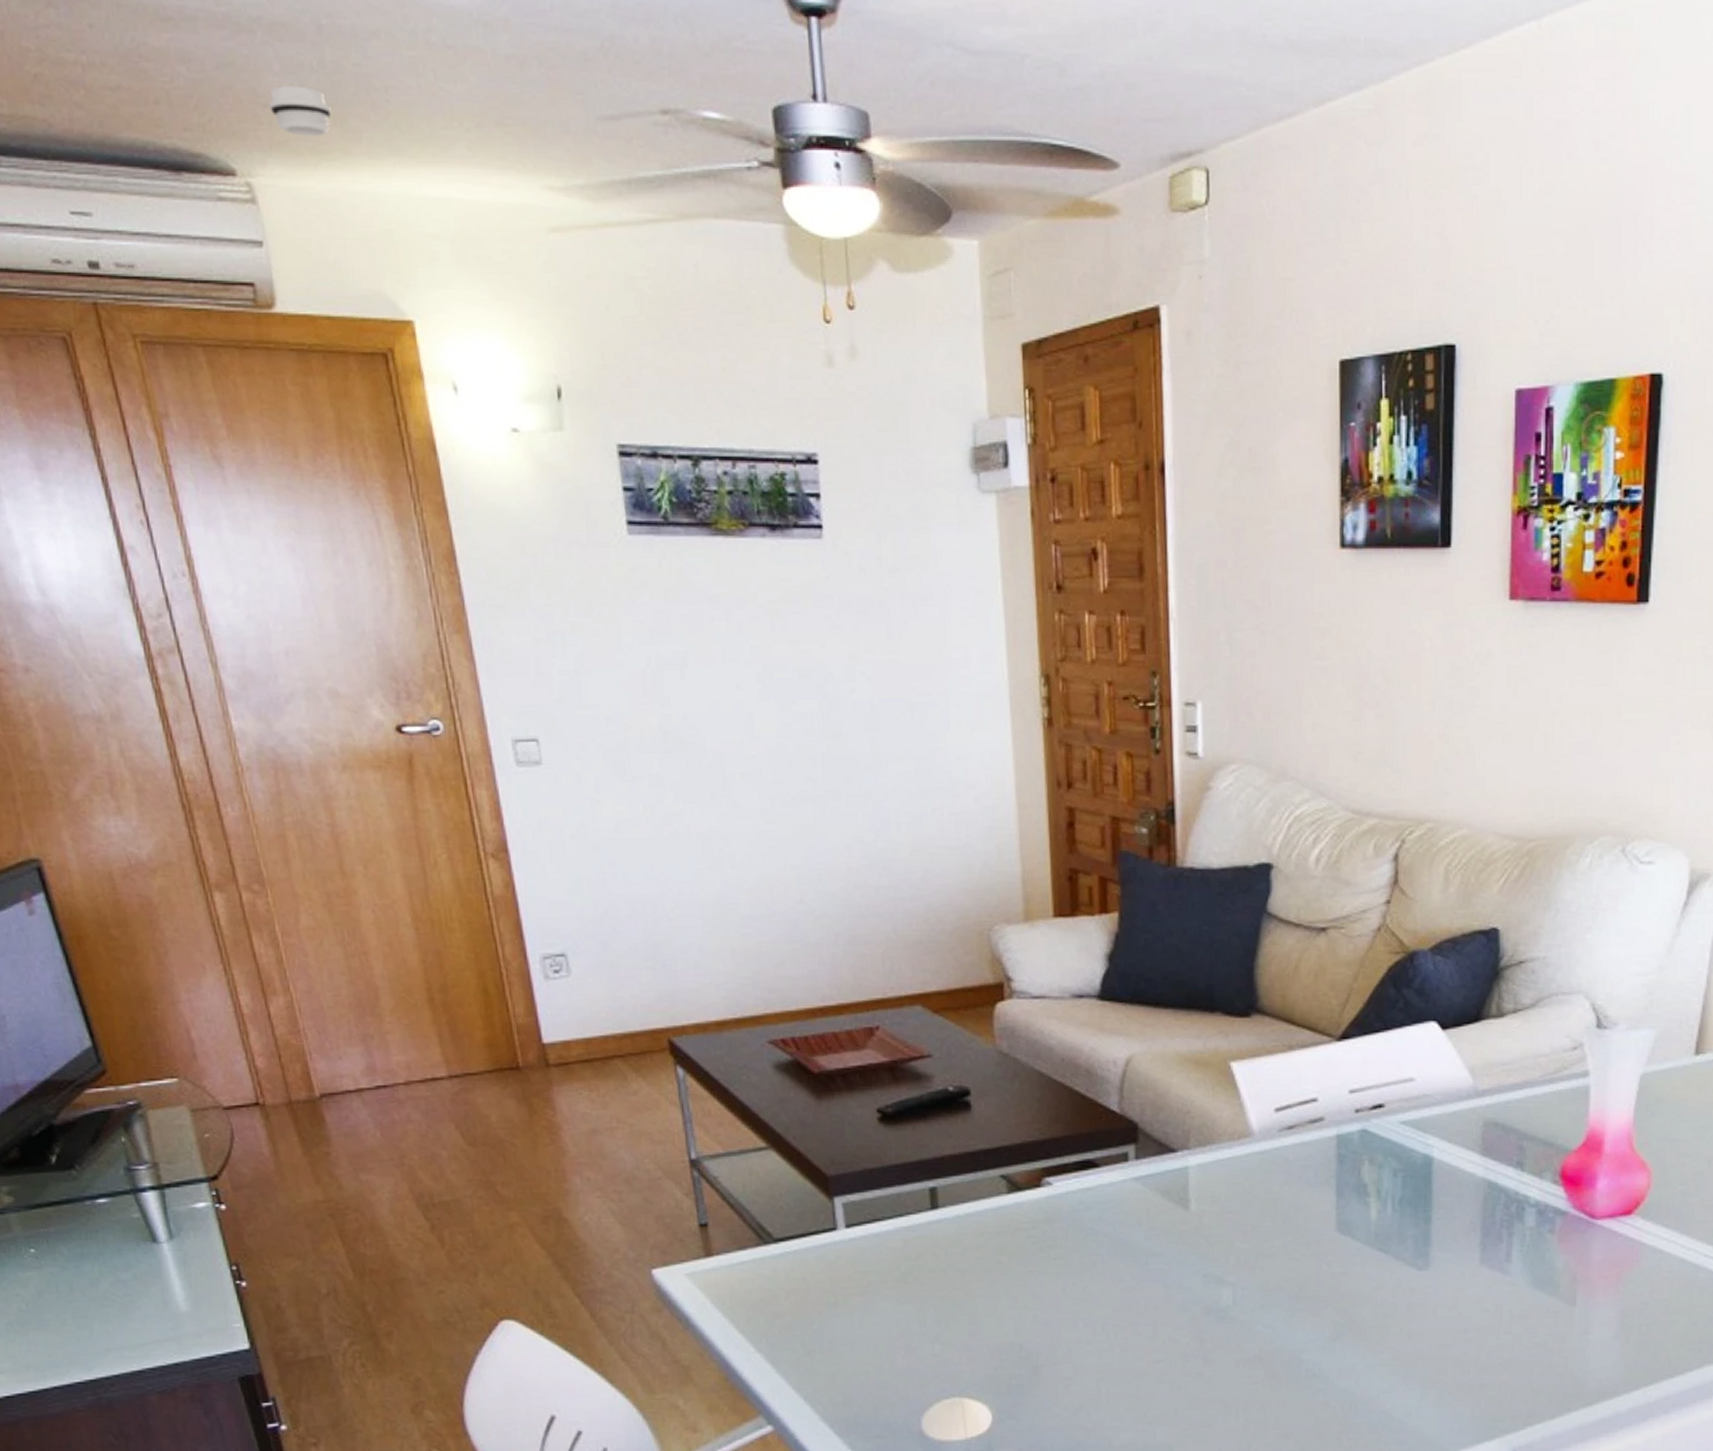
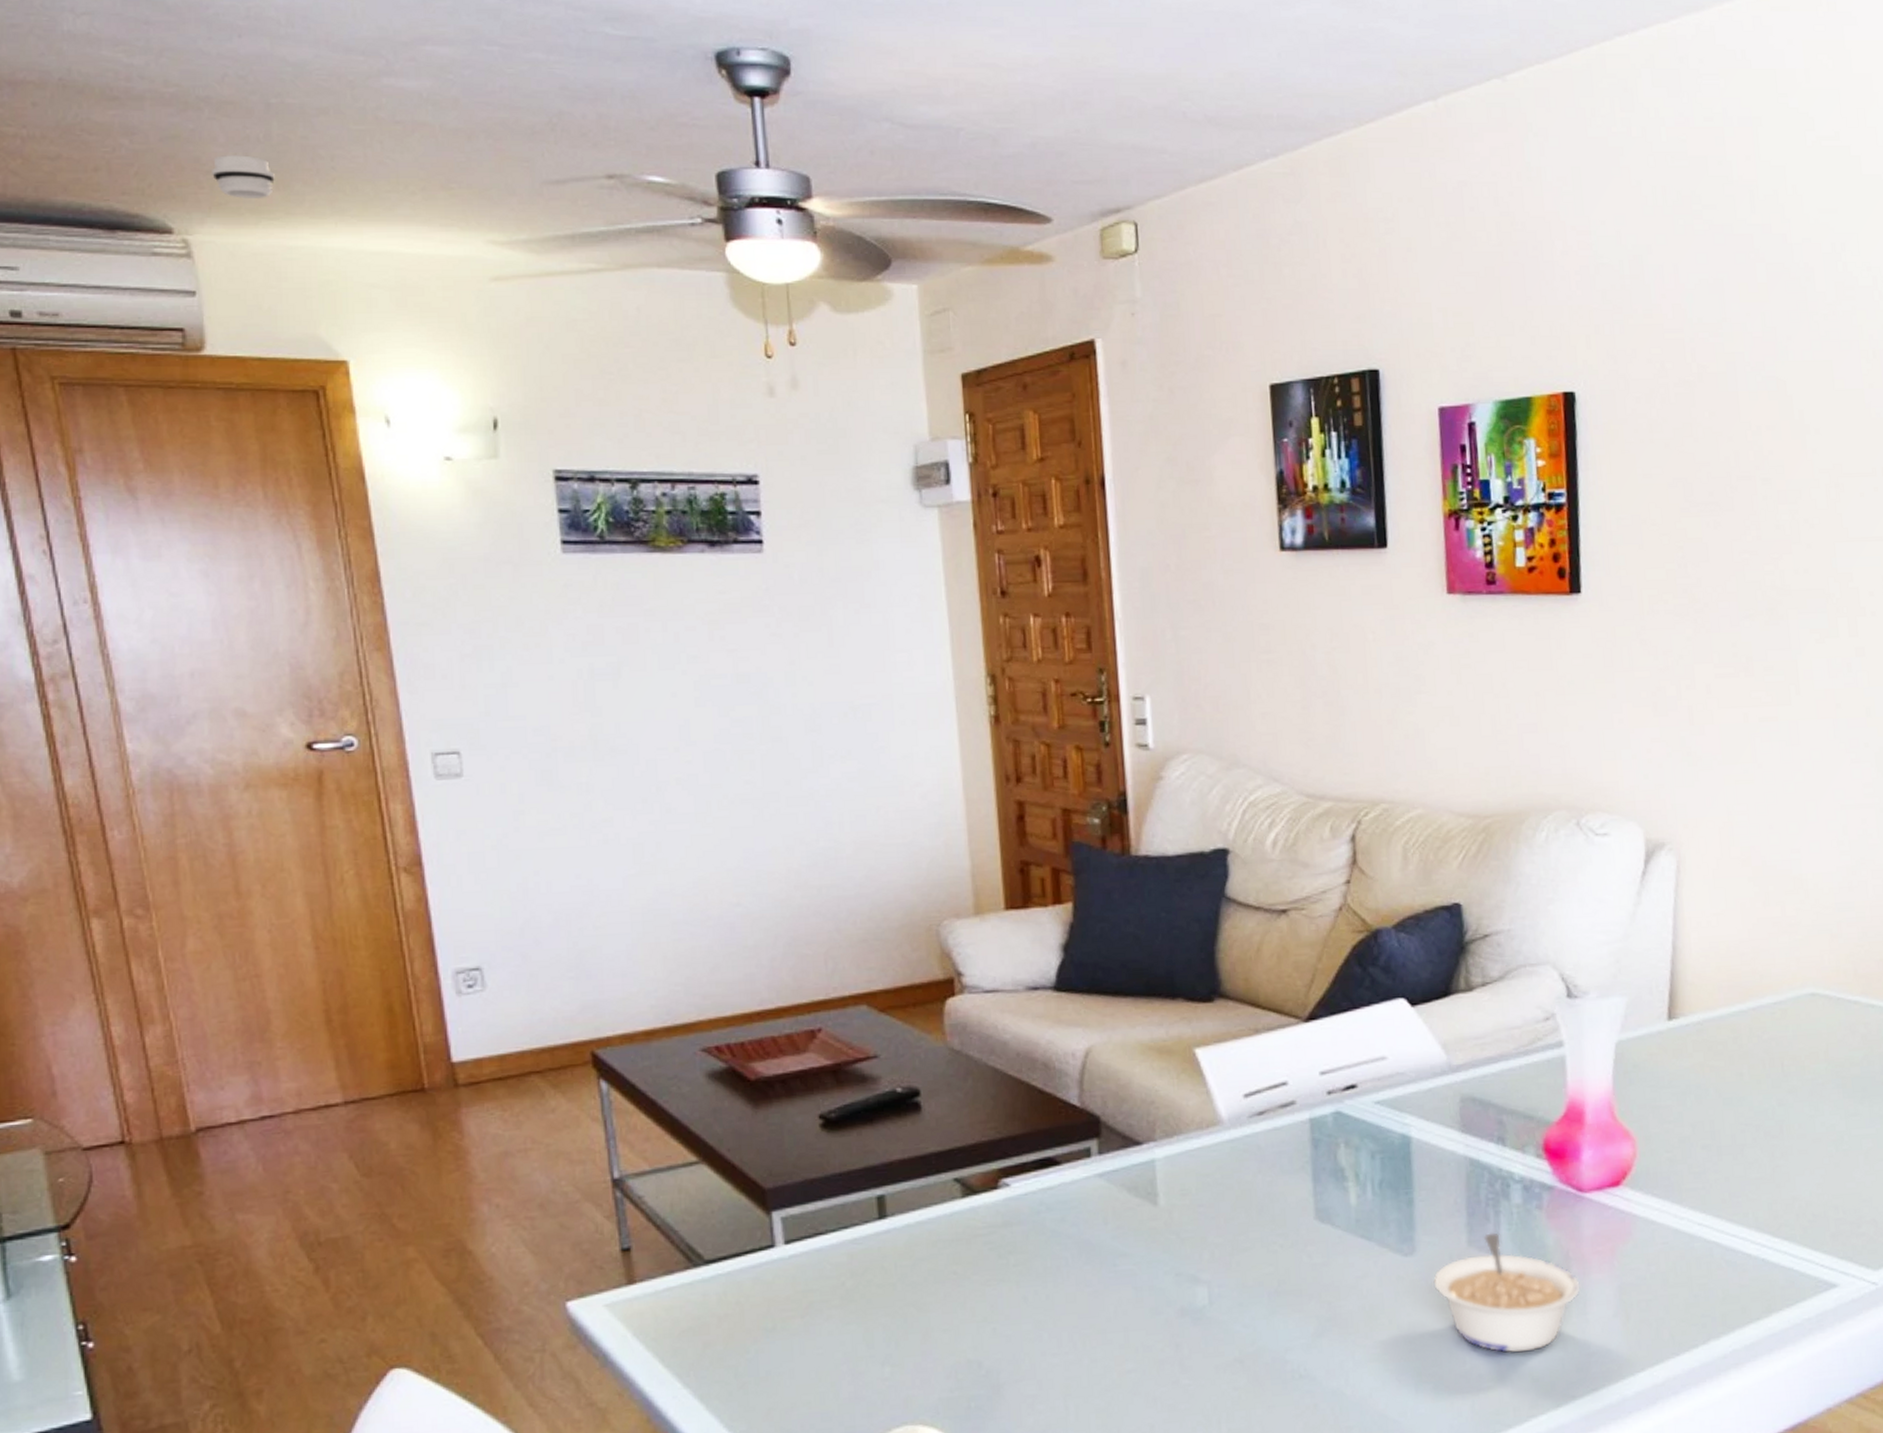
legume: none [1445,1253,1584,1366] -> present [1433,1232,1581,1353]

